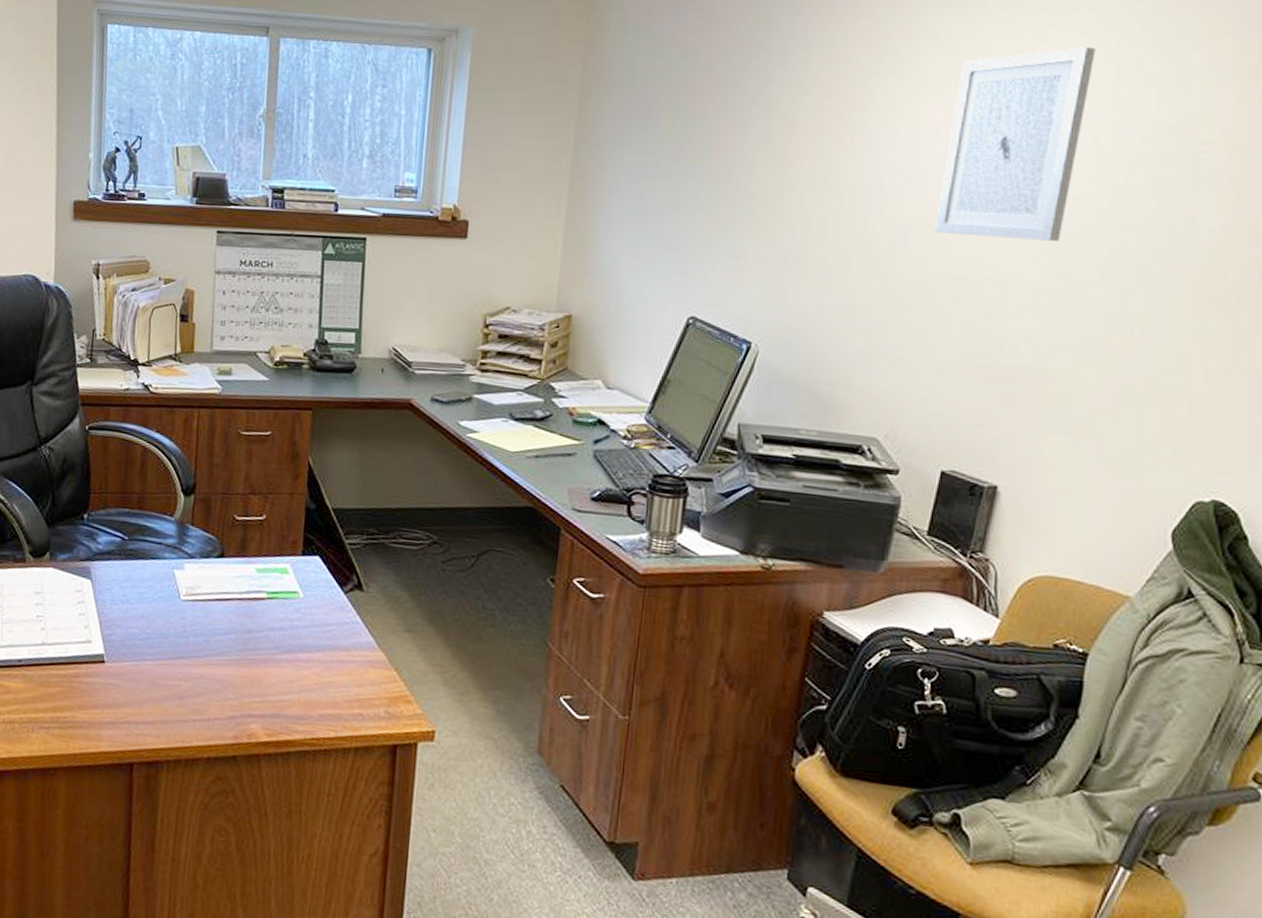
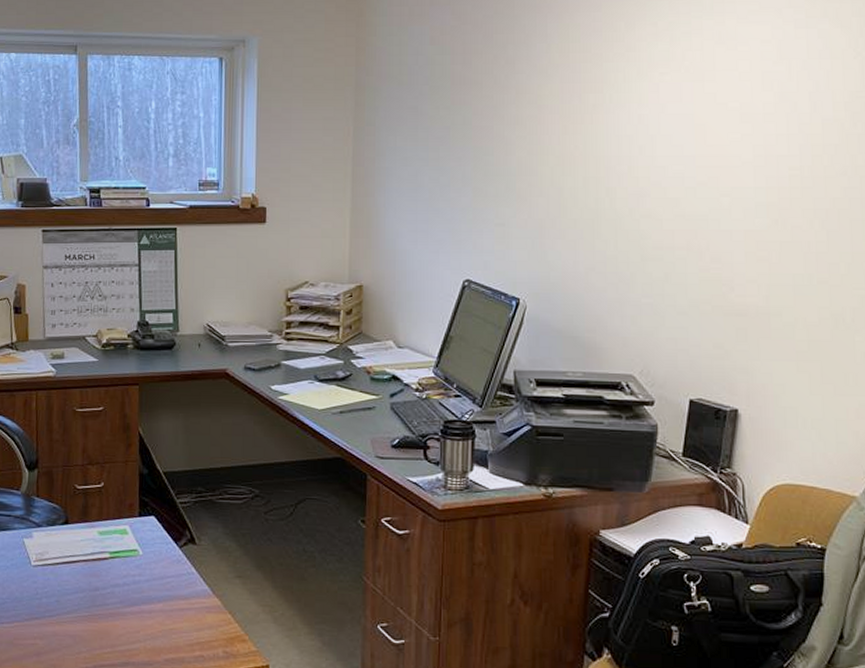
wall art: present [935,47,1096,241] -> none [667,28,789,195]

